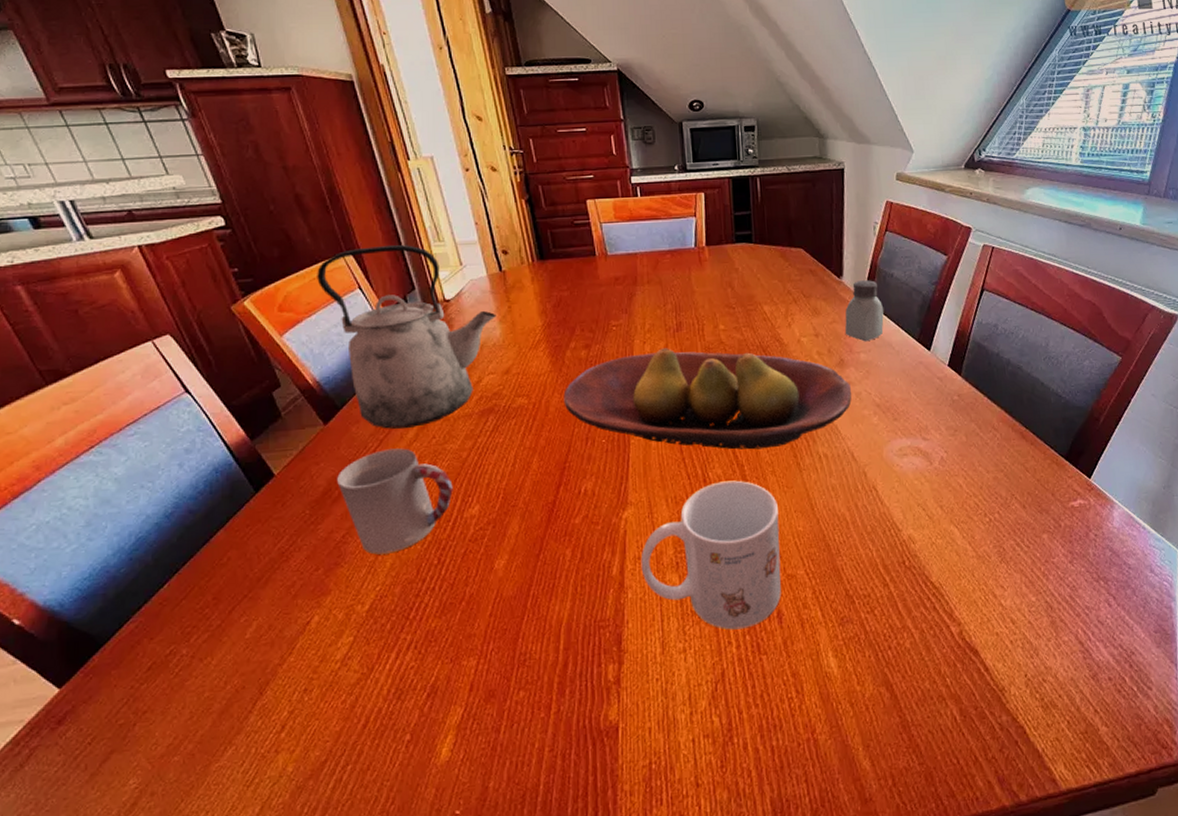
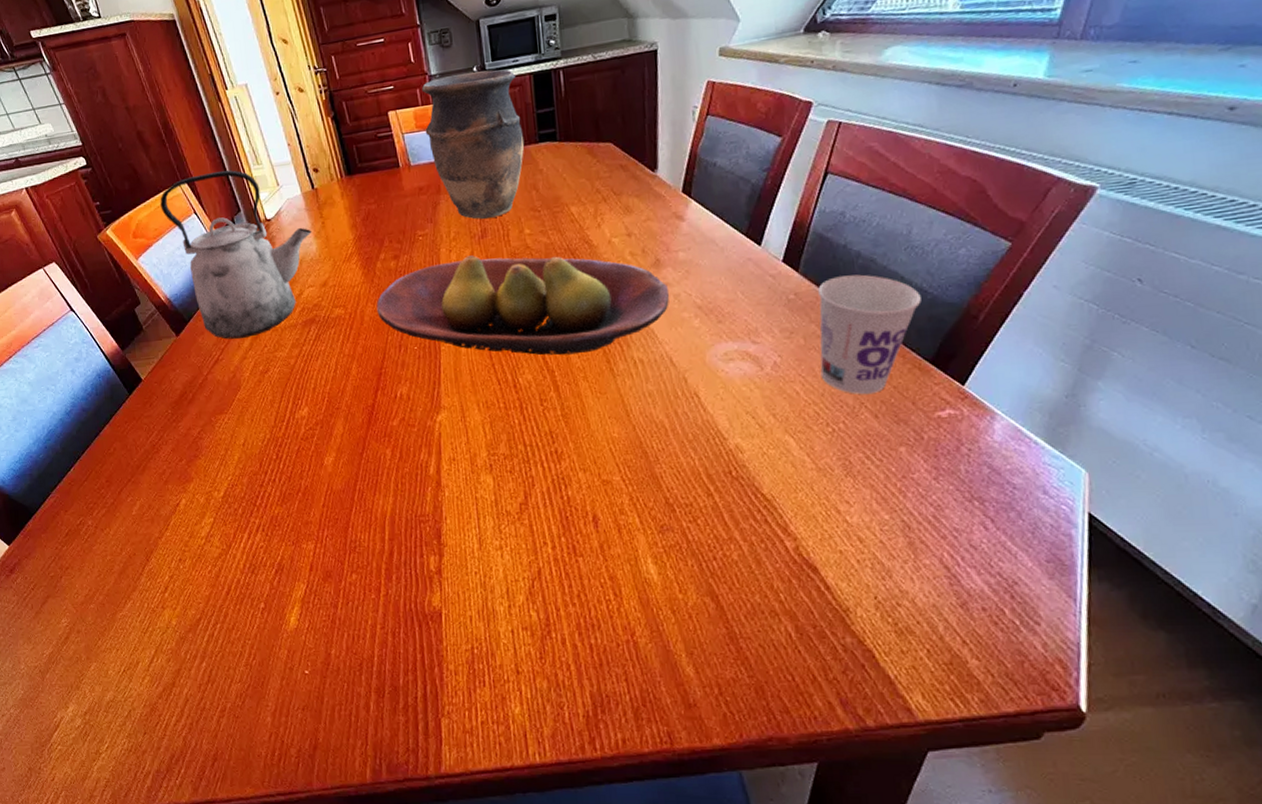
cup: present [337,448,453,555] -> none [190,356,285,449]
vase: none [622,170,722,314] -> present [421,69,524,220]
mug: present [640,480,781,630] -> none [455,386,597,531]
saltshaker: present [844,280,884,342] -> none [660,171,706,240]
cup: none [977,379,1057,487] -> present [818,274,922,394]

